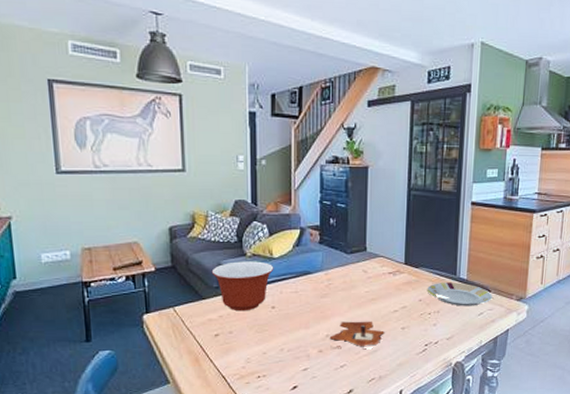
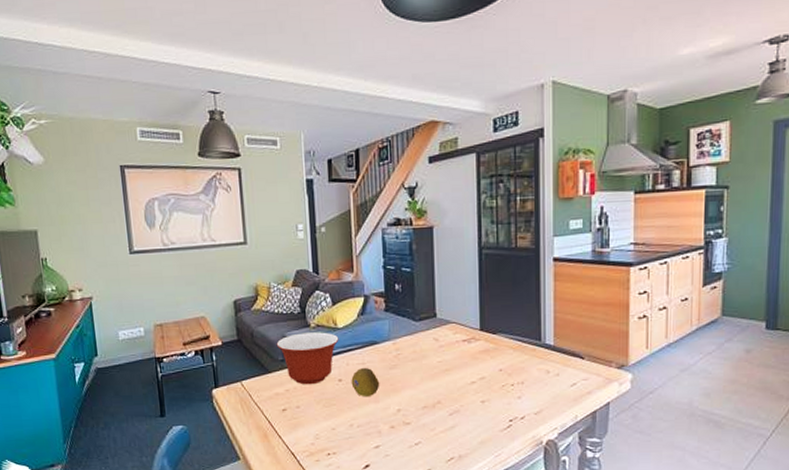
fruit: none [284,296,311,323] -> present [351,368,380,396]
candle: present [330,321,384,350] -> none [402,393,462,426]
plate: present [427,282,493,306] -> none [507,349,587,376]

